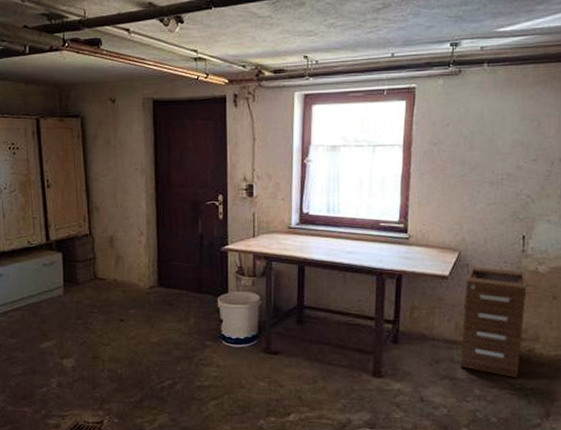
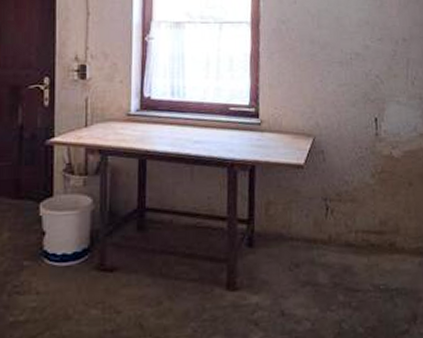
filing cabinet: present [460,266,527,379] -> none [321,152,383,279]

